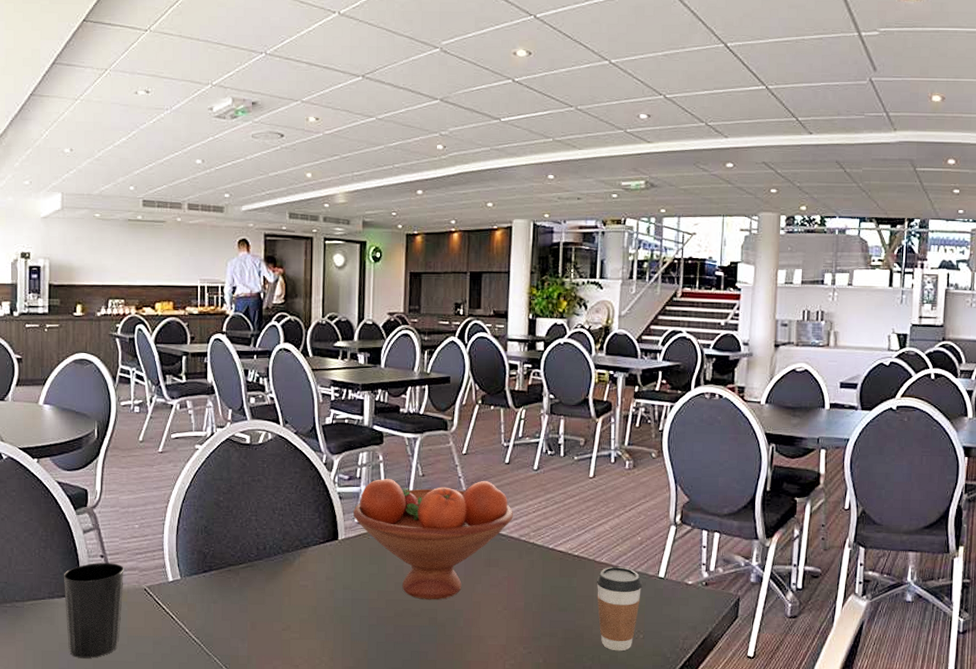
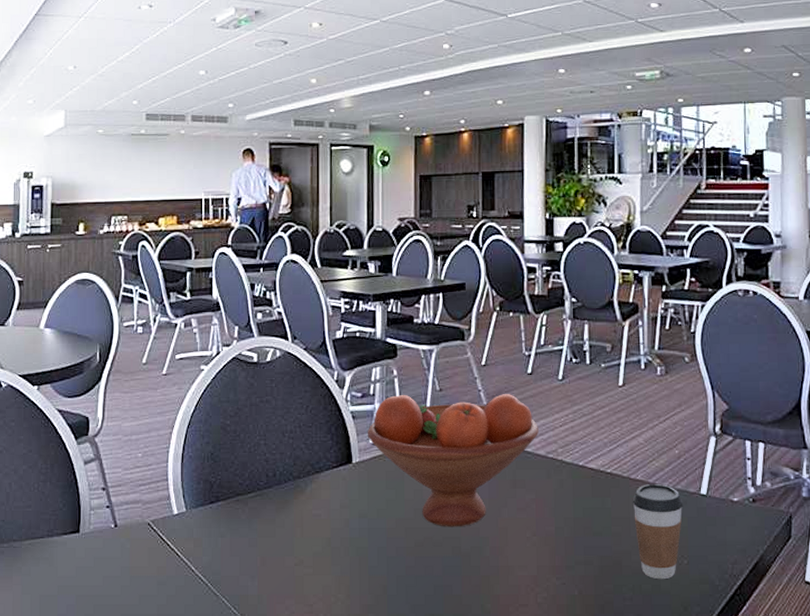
cup: present [63,563,124,658] -> none [63,496,127,602]

